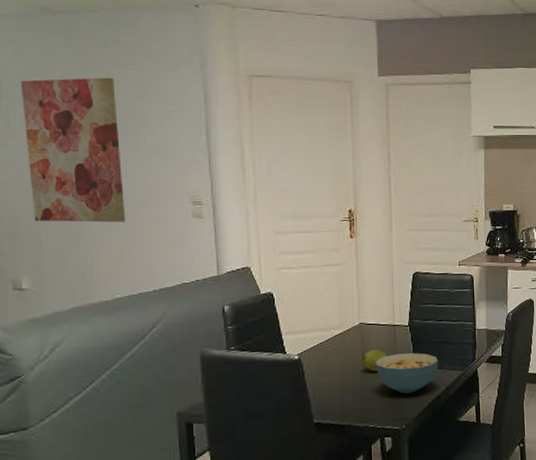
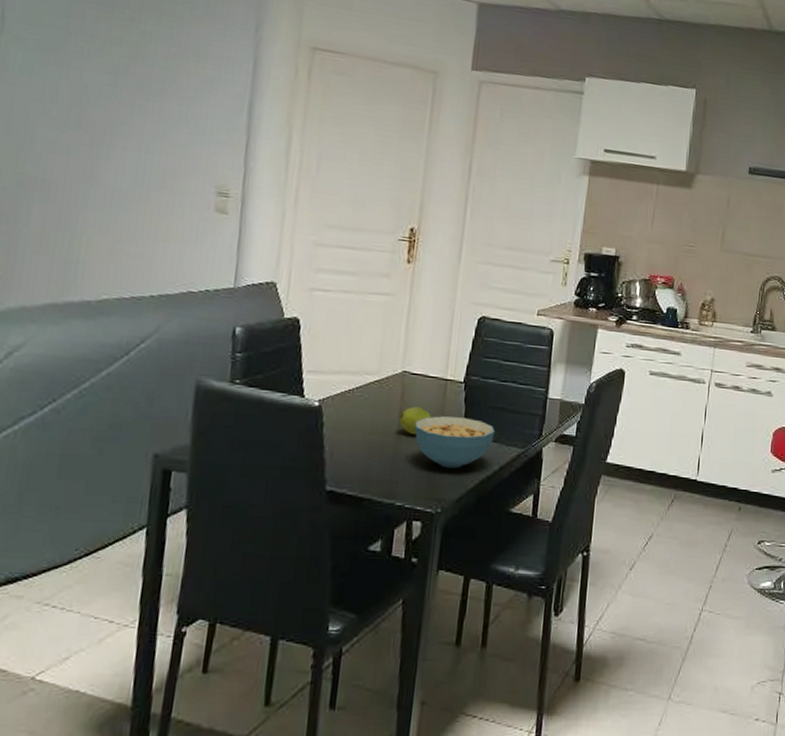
wall art: present [20,77,126,223] -> none [16,16,146,206]

